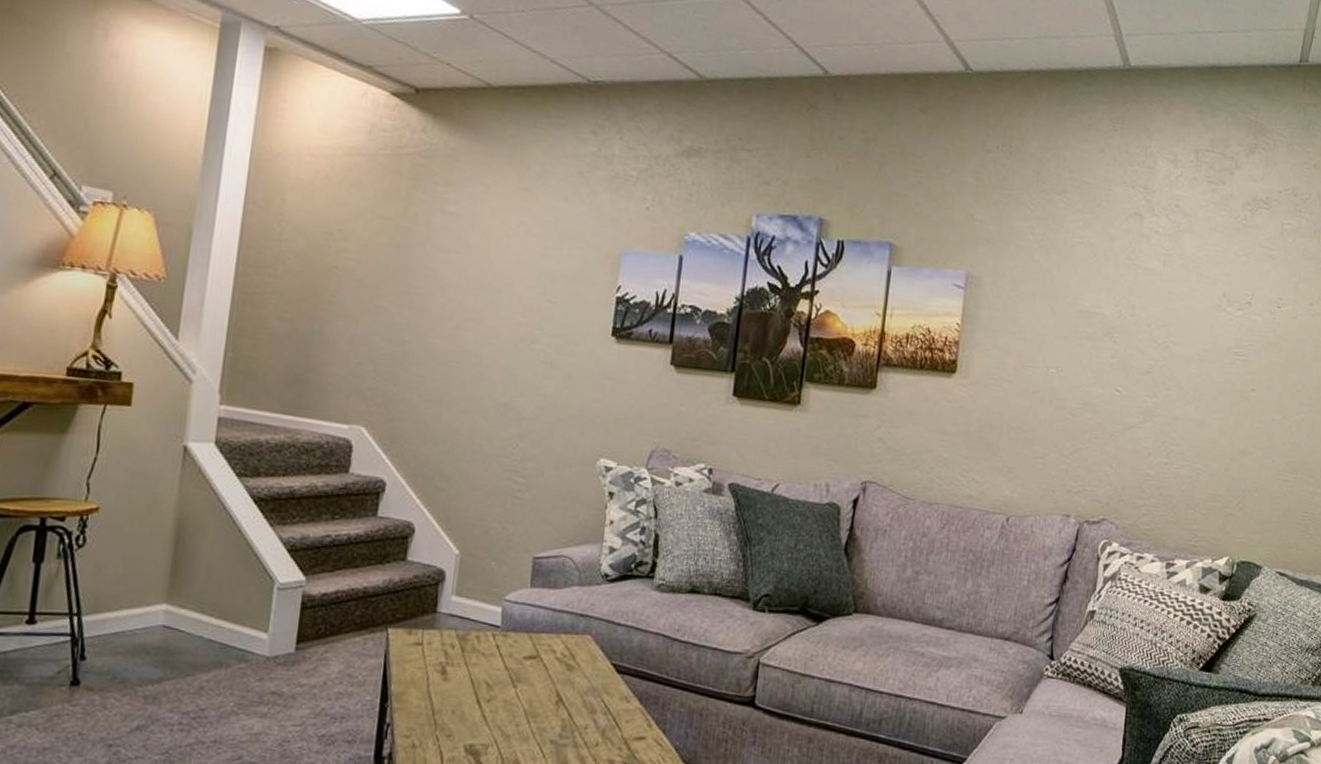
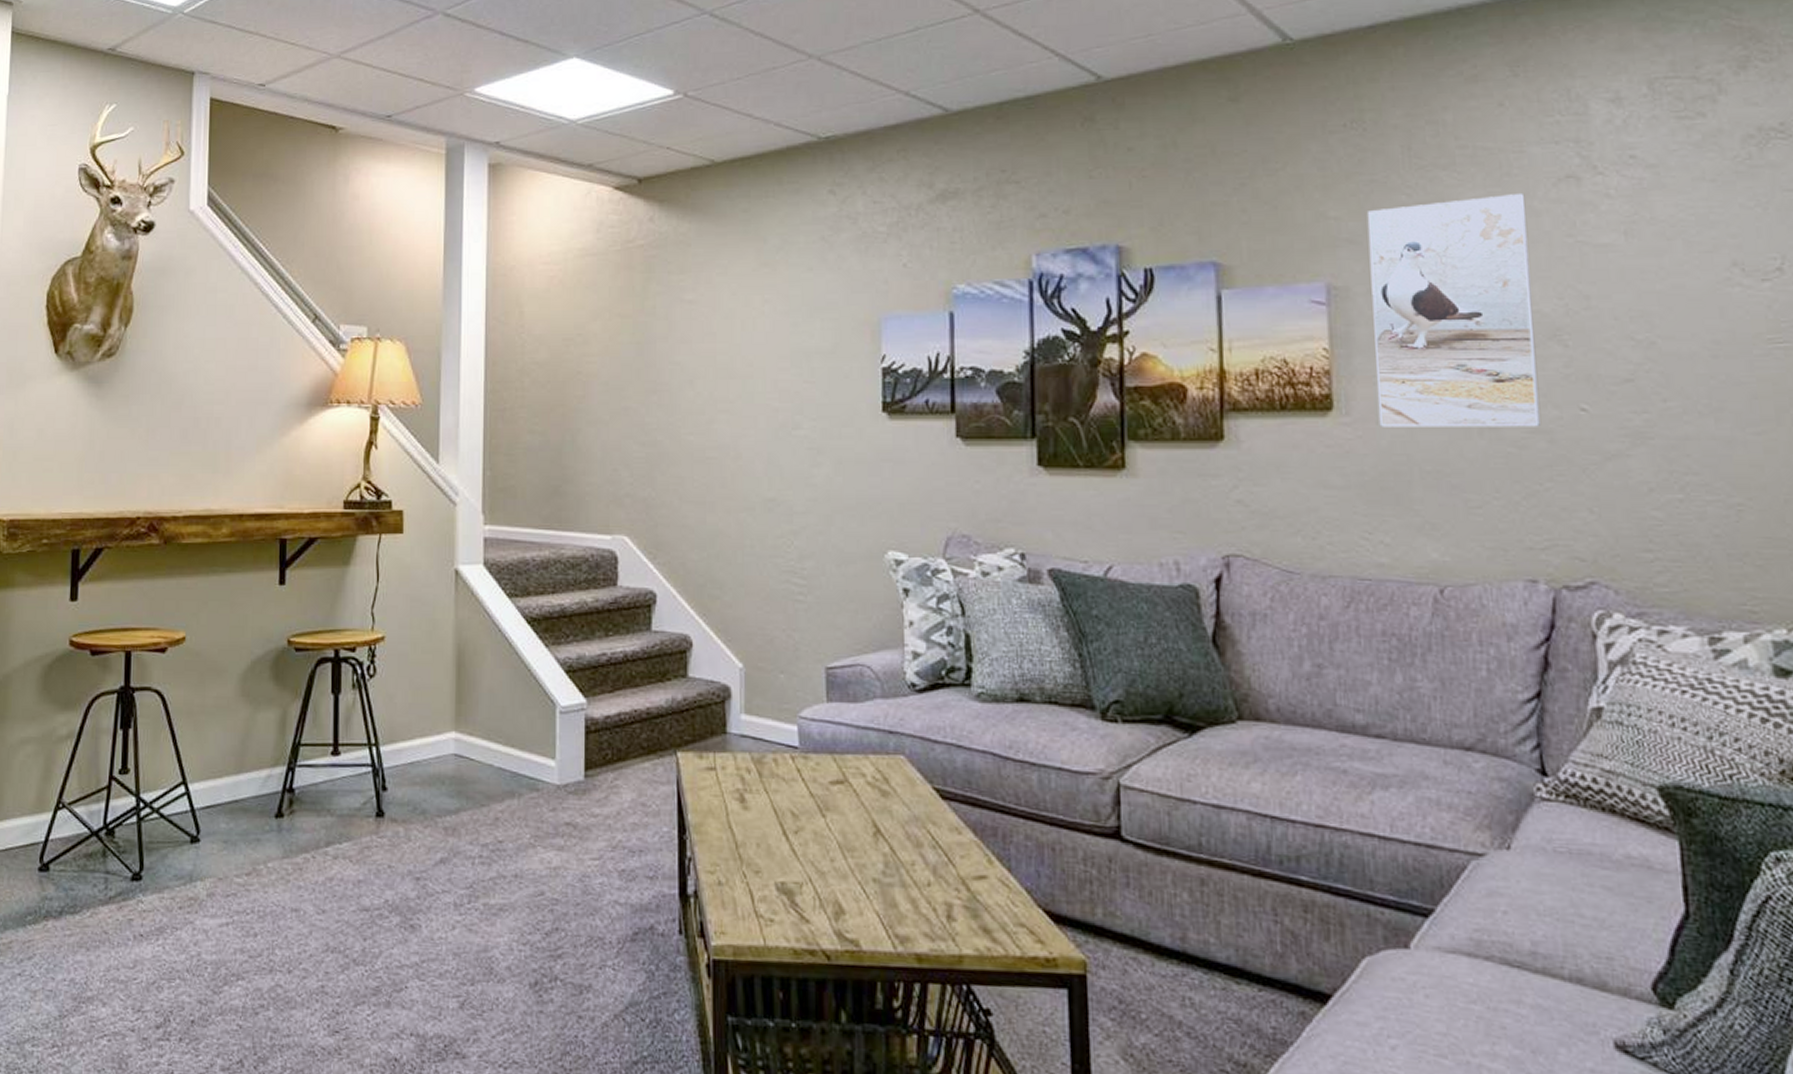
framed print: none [986,218,1107,401] -> present [1366,194,1542,427]

